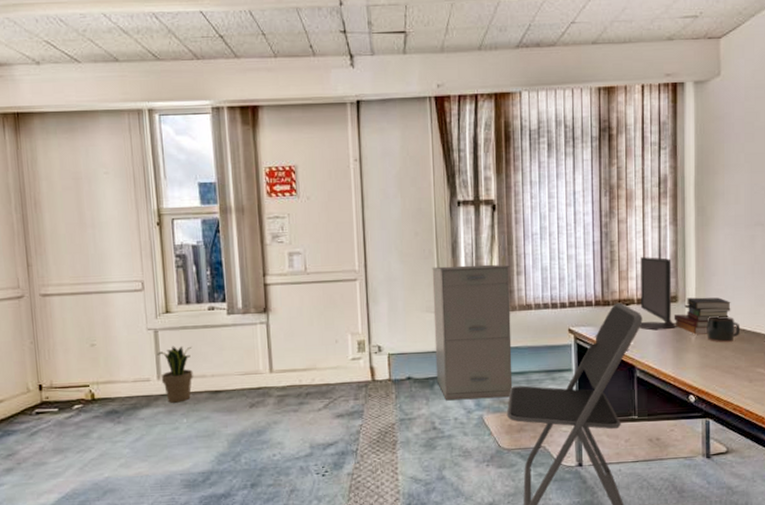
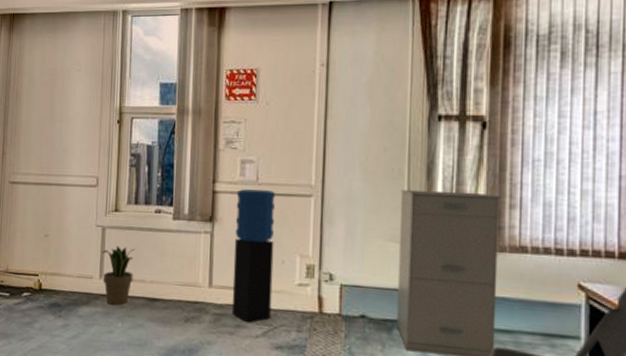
water cooler: none [287,278,330,399] -> present [231,189,275,323]

